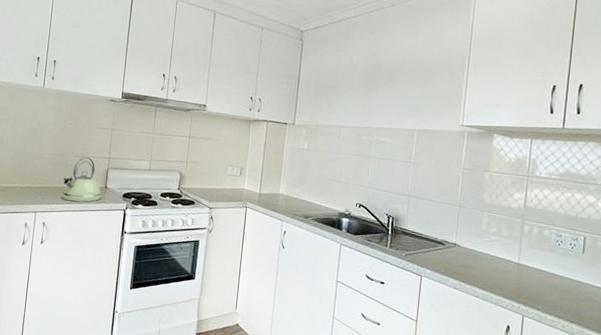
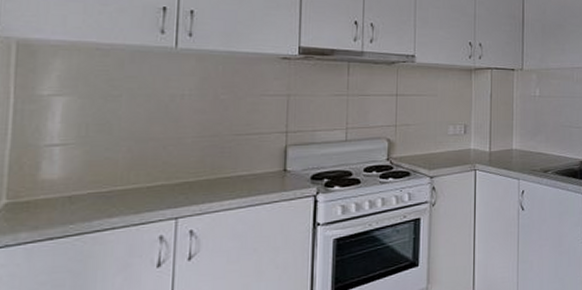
kettle: present [61,156,102,203] -> none [216,134,281,196]

